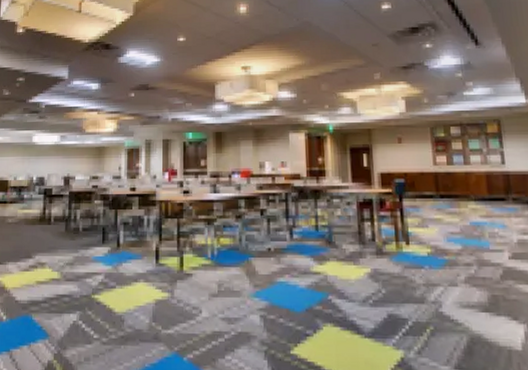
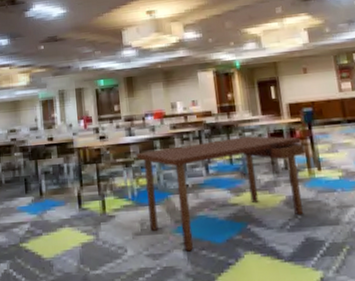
dining table: none [219,203,394,318] -> present [136,136,305,252]

